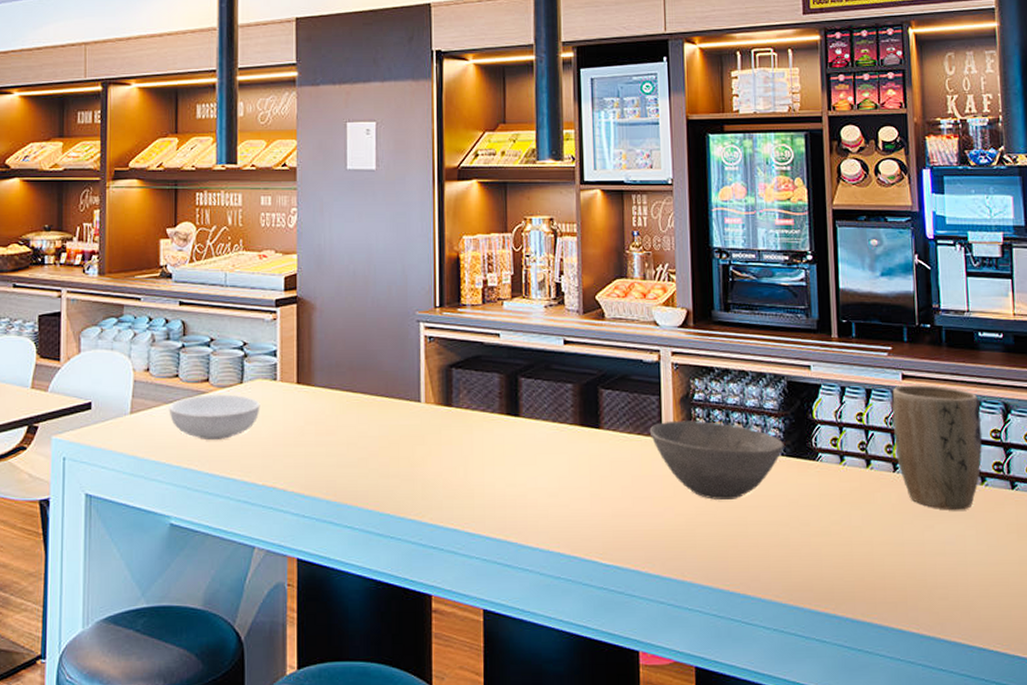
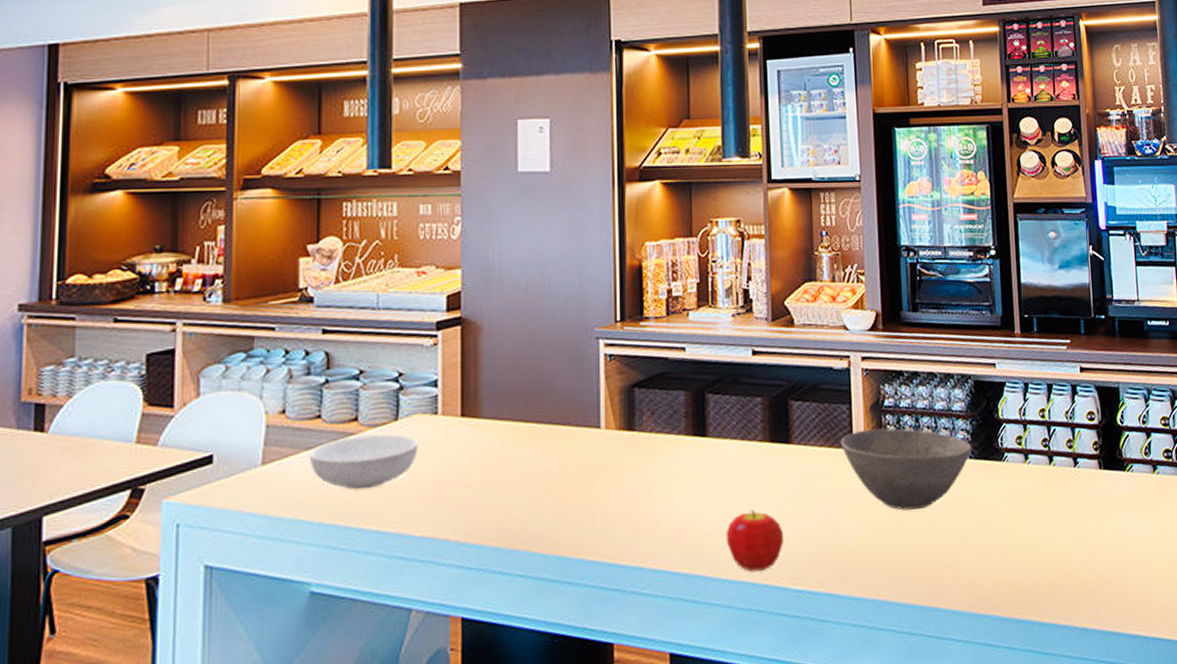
fruit: none [536,487,592,543] -> present [725,510,783,572]
plant pot: present [892,385,983,511] -> none [1071,376,1153,501]

